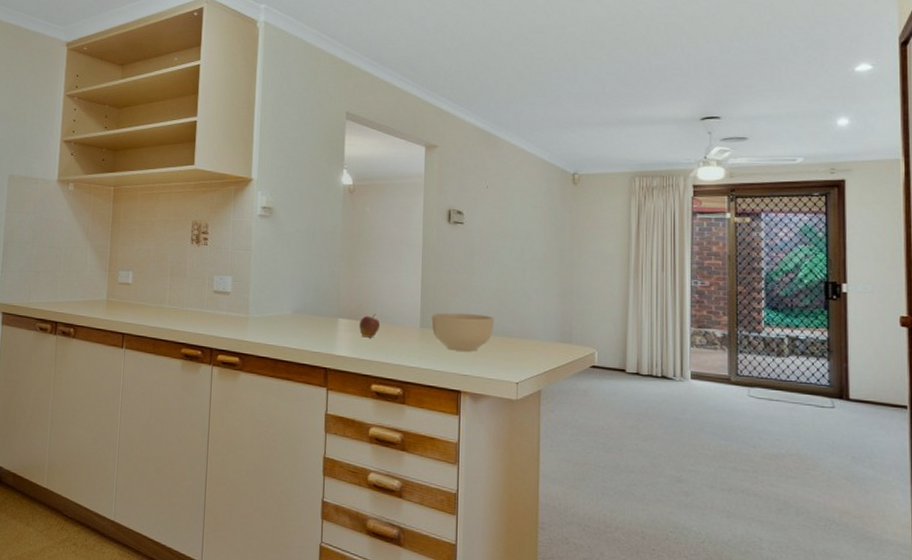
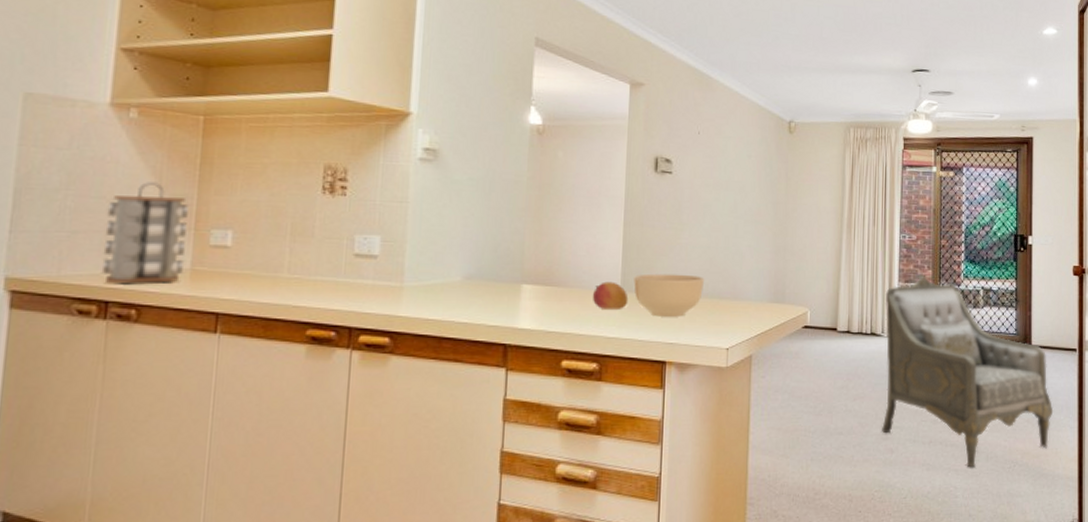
spice rack: none [53,236,105,311] -> present [101,182,188,285]
fruit: present [359,314,381,338] -> none [548,278,574,306]
fruit: none [396,318,427,344] -> present [592,281,629,311]
armchair: none [676,323,879,521] -> present [882,277,1054,468]

